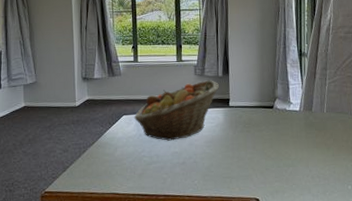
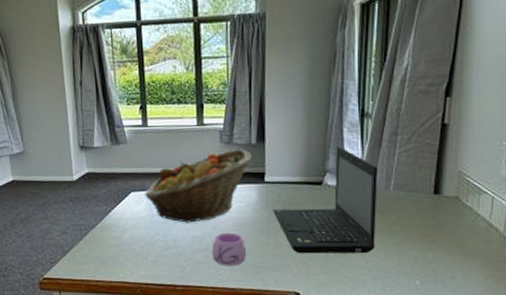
mug: none [188,148,216,177] -> present [212,232,246,266]
laptop: none [236,78,316,166] -> present [273,147,377,254]

